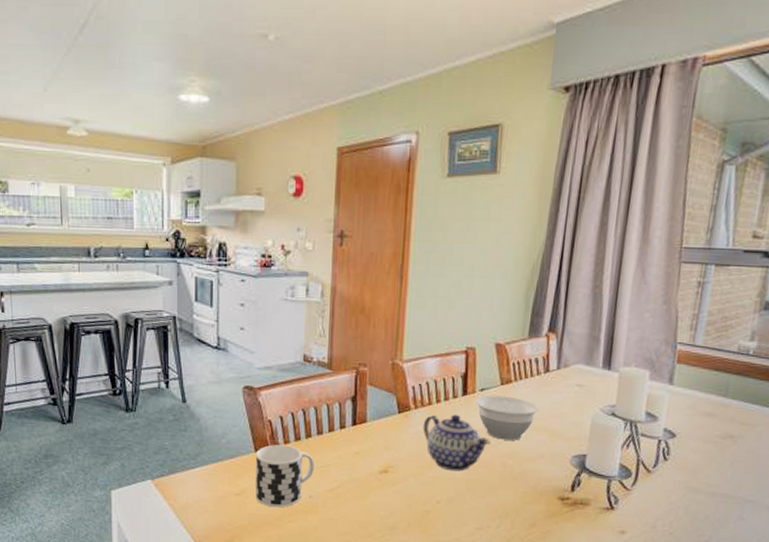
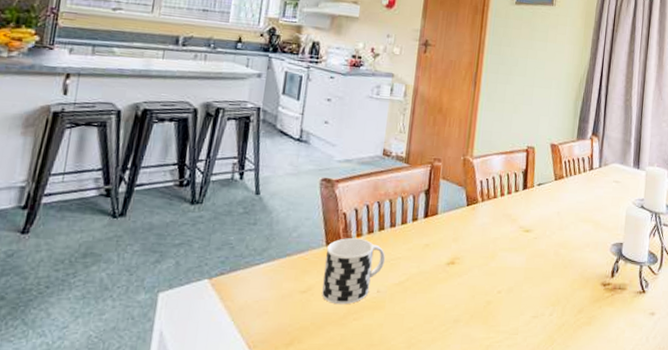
teapot: present [422,414,490,471] -> none [488,207,546,261]
bowl: present [475,395,539,441] -> none [533,189,585,231]

